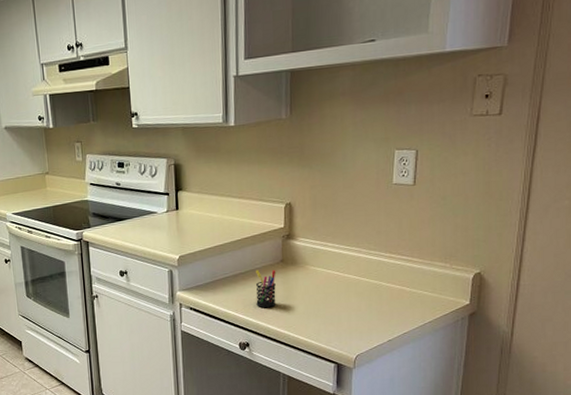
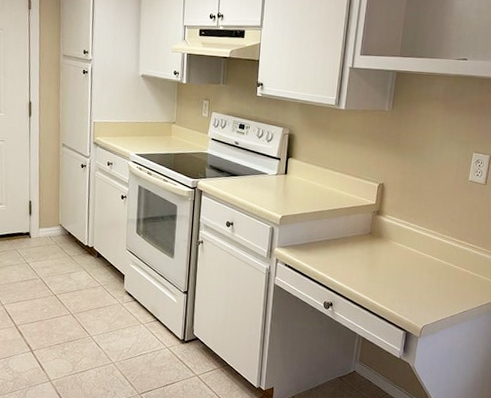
pen holder: present [256,270,276,308] -> none [343,238,364,274]

